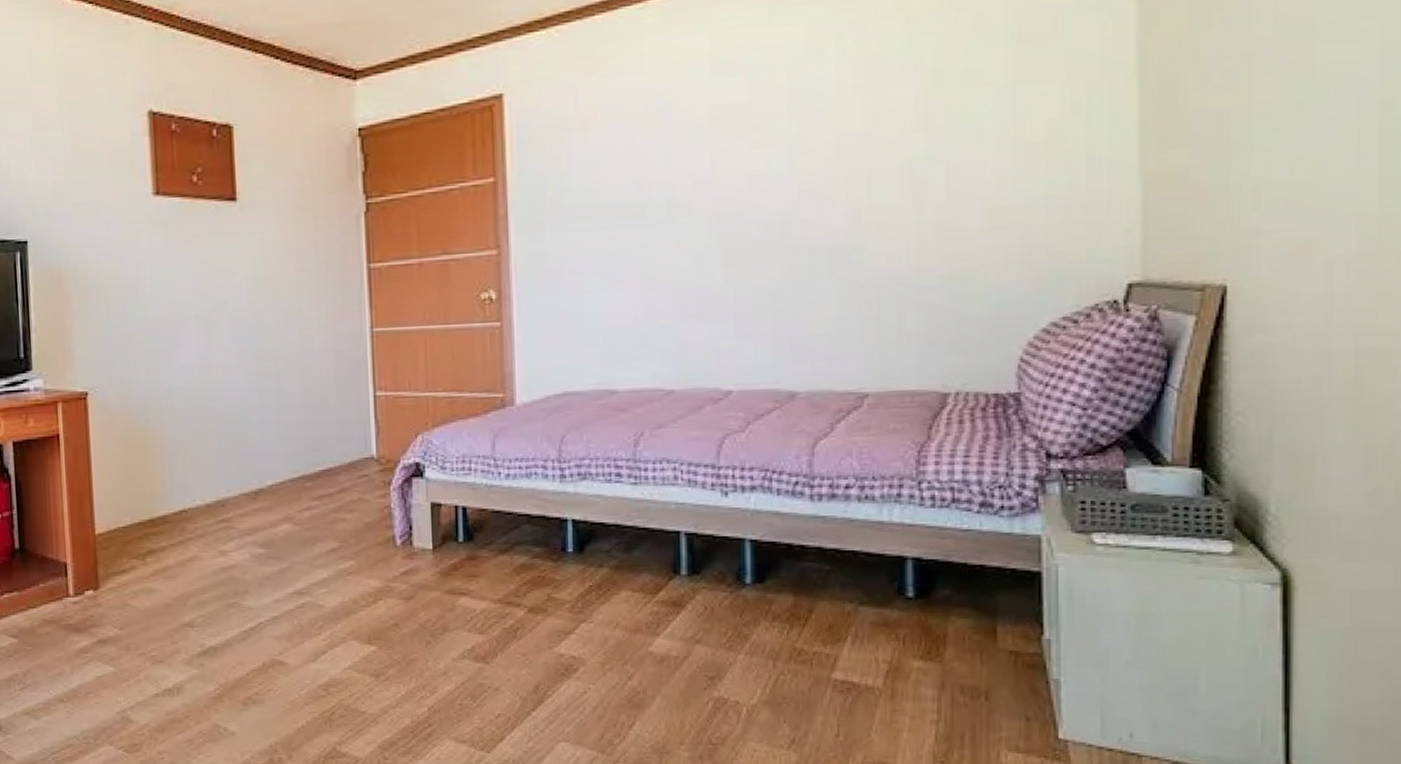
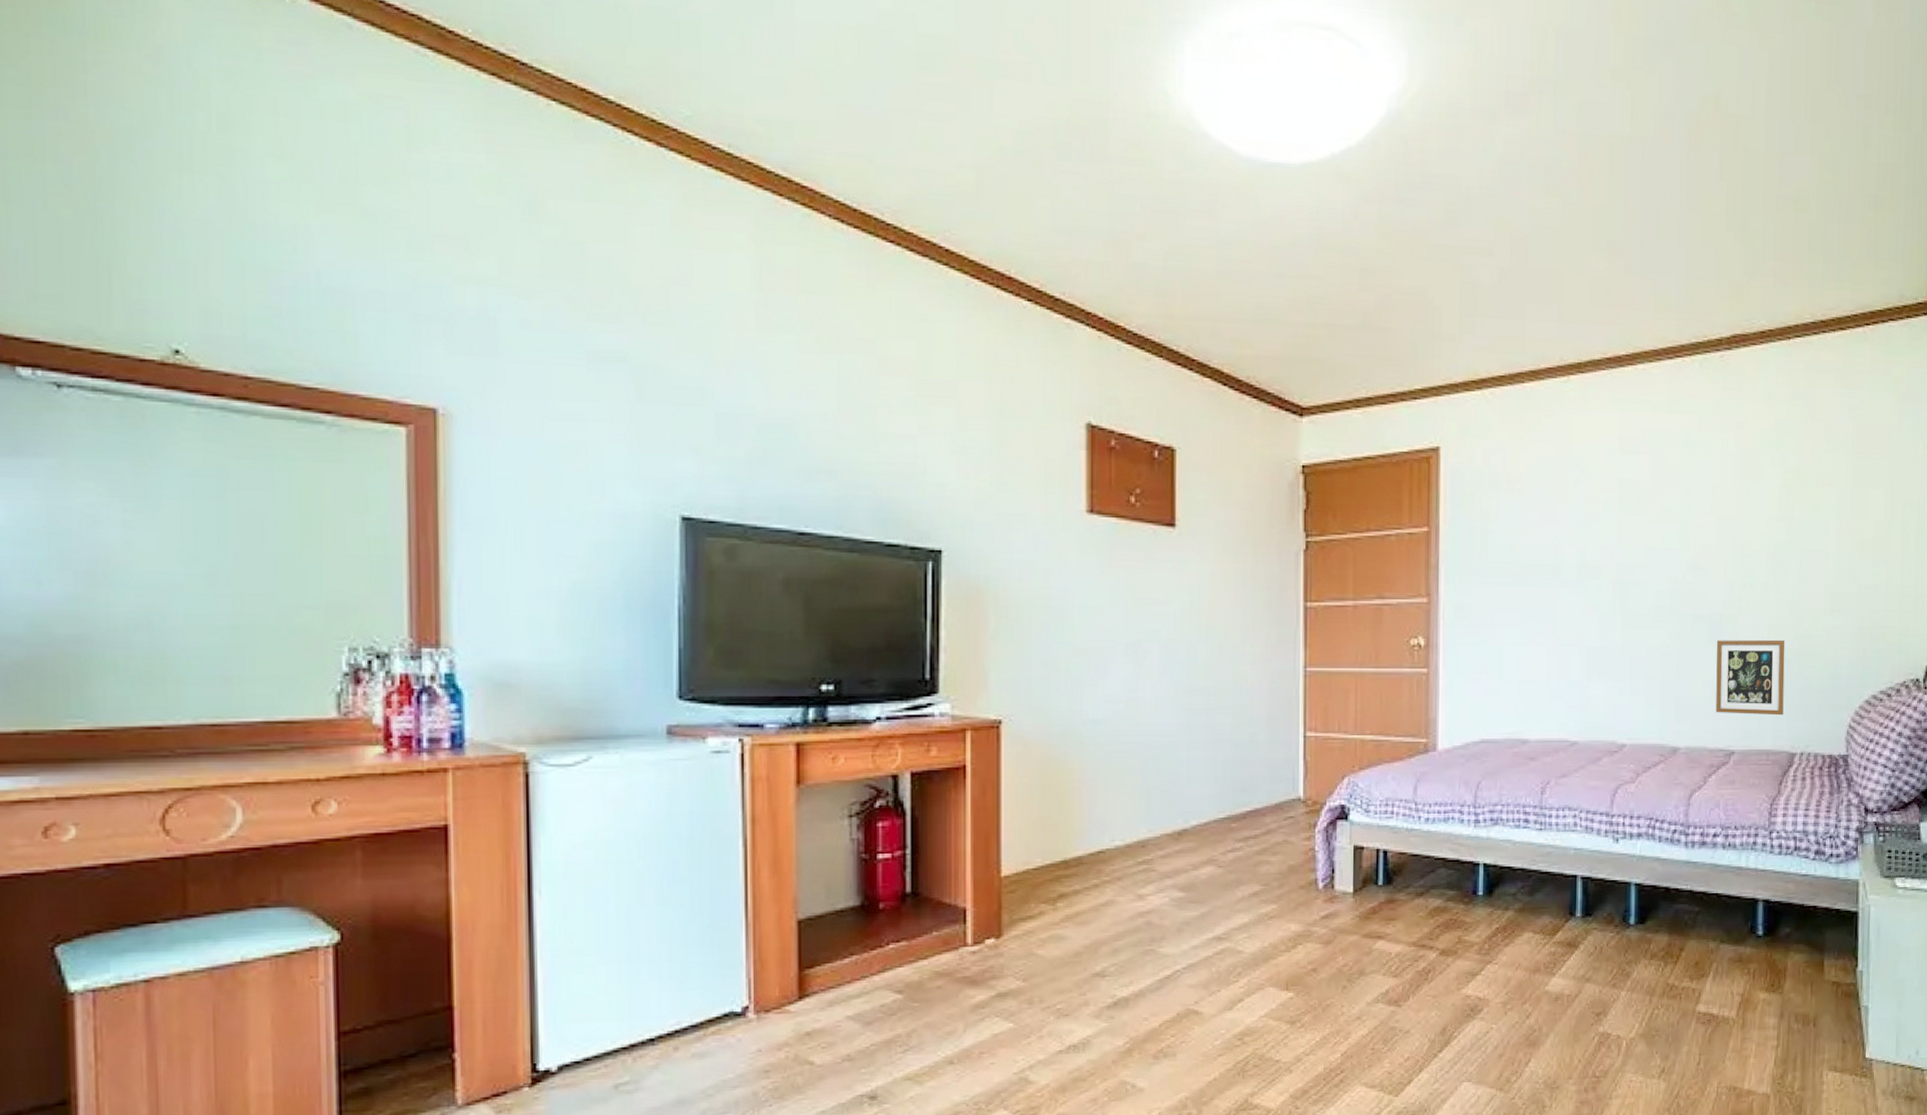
picture frame: none [840,265,931,353] -> present [1716,639,1785,716]

